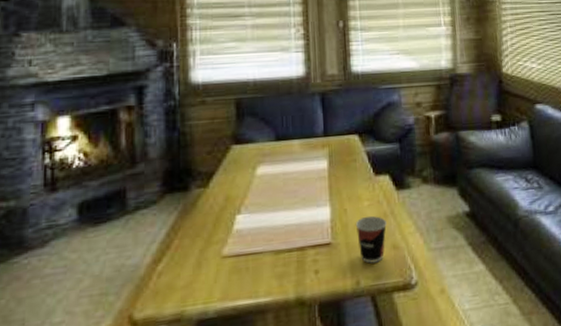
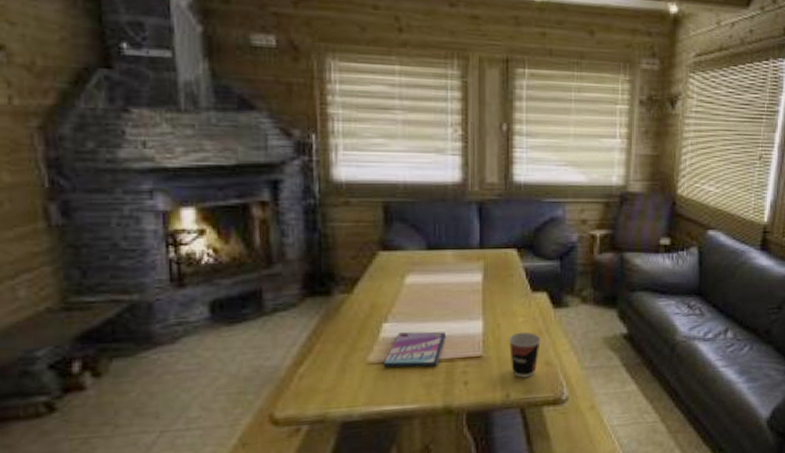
video game case: none [237,220,296,260] -> present [383,331,446,368]

